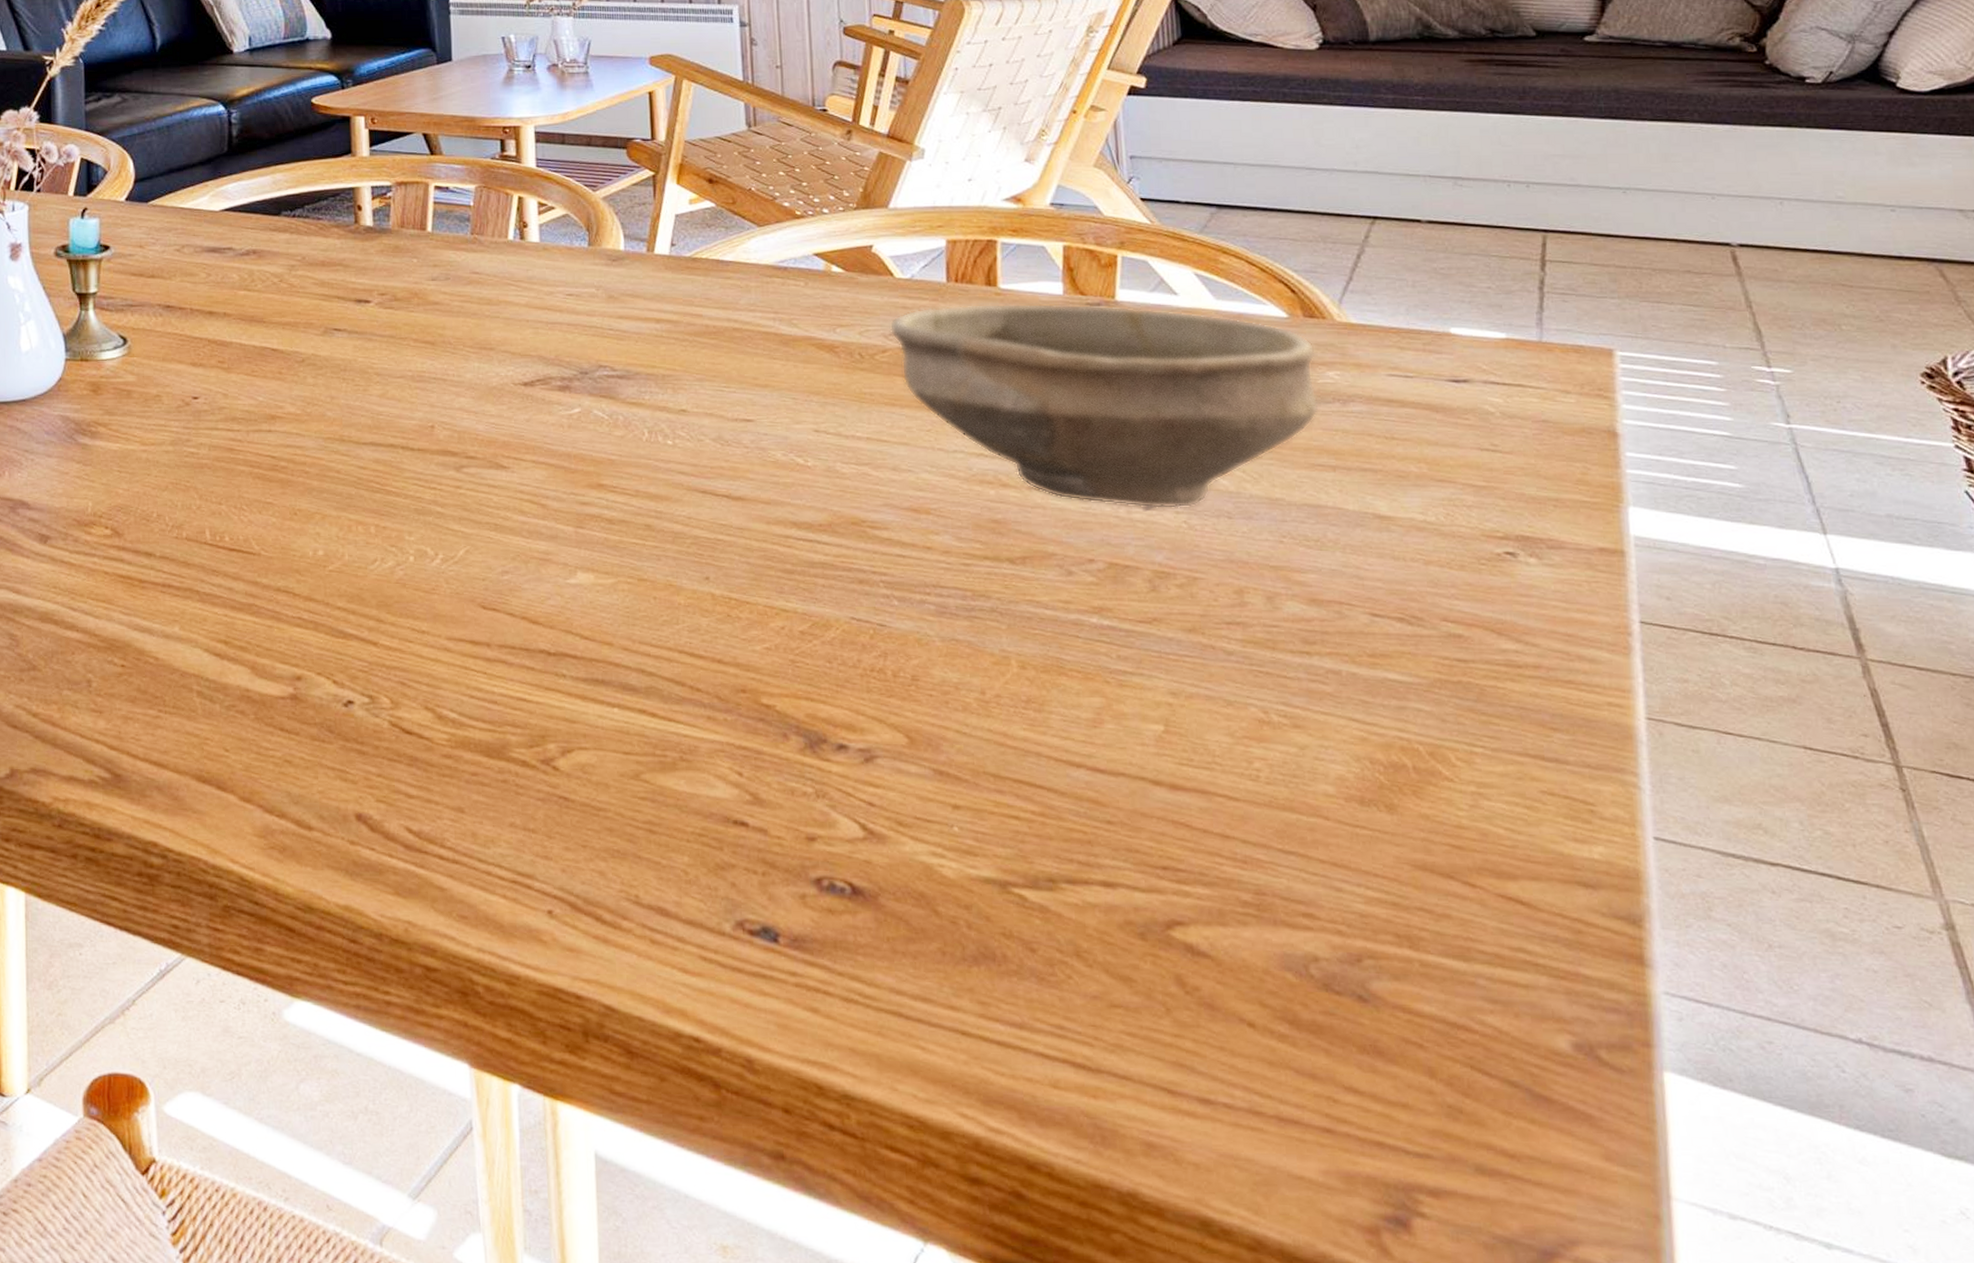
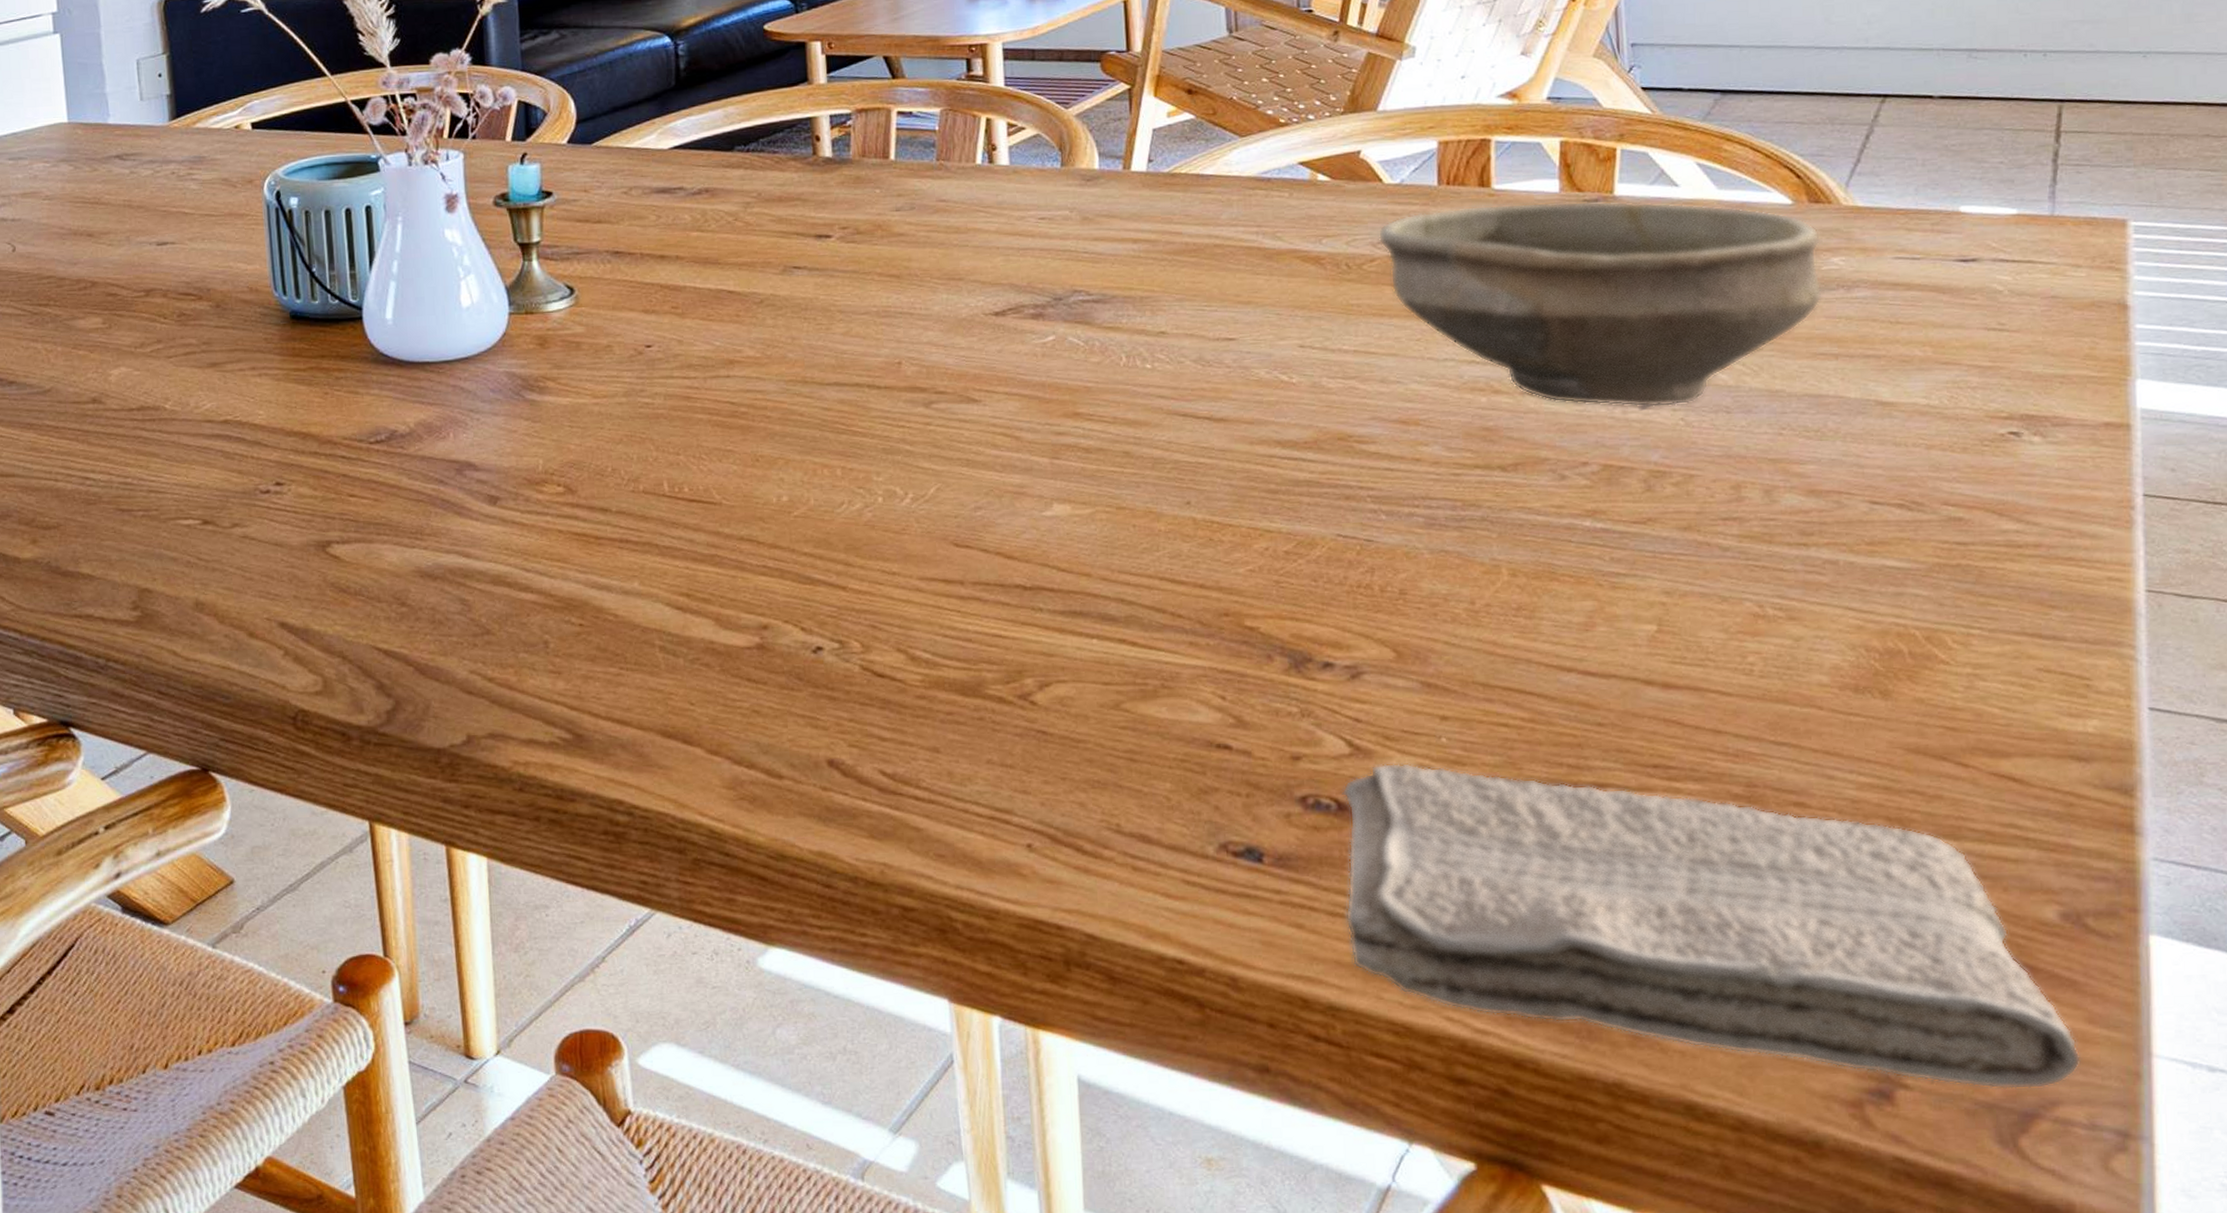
washcloth: none [856,849,1599,1227] -> present [1342,762,2081,1090]

